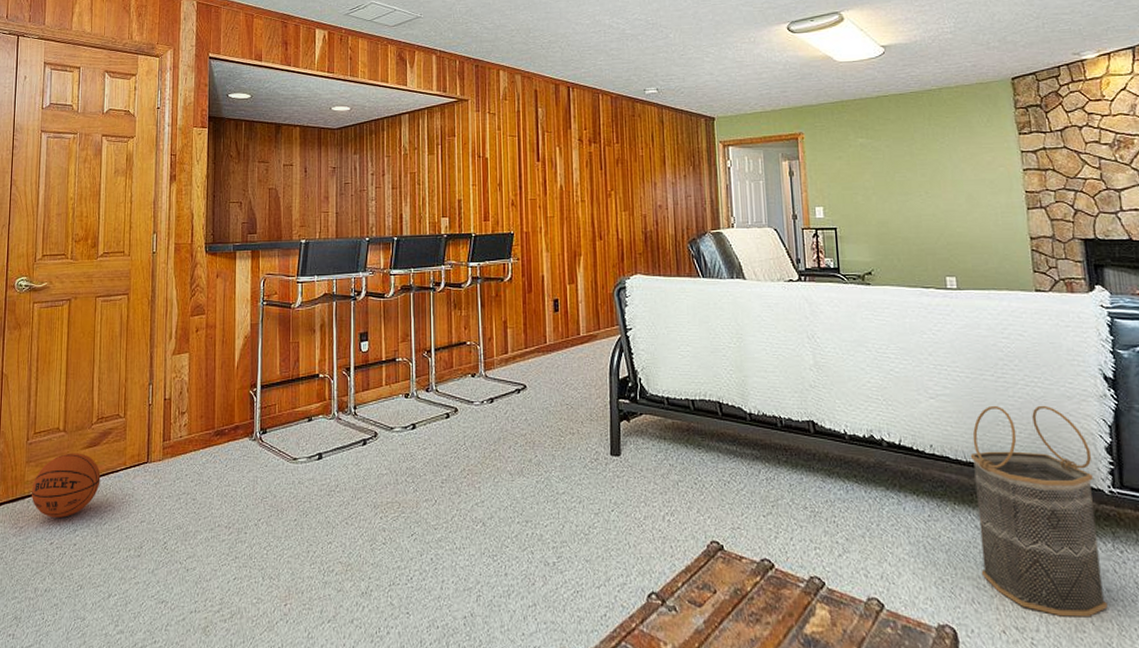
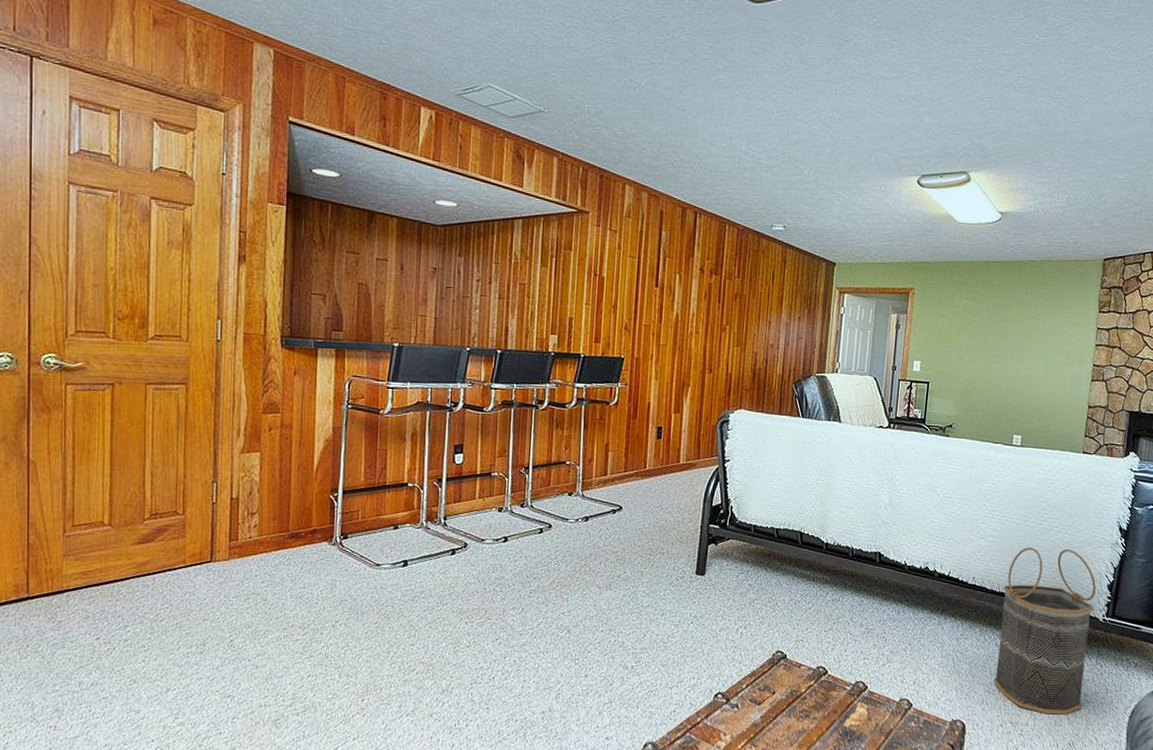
basketball: present [32,453,101,518] -> none [72,548,155,613]

